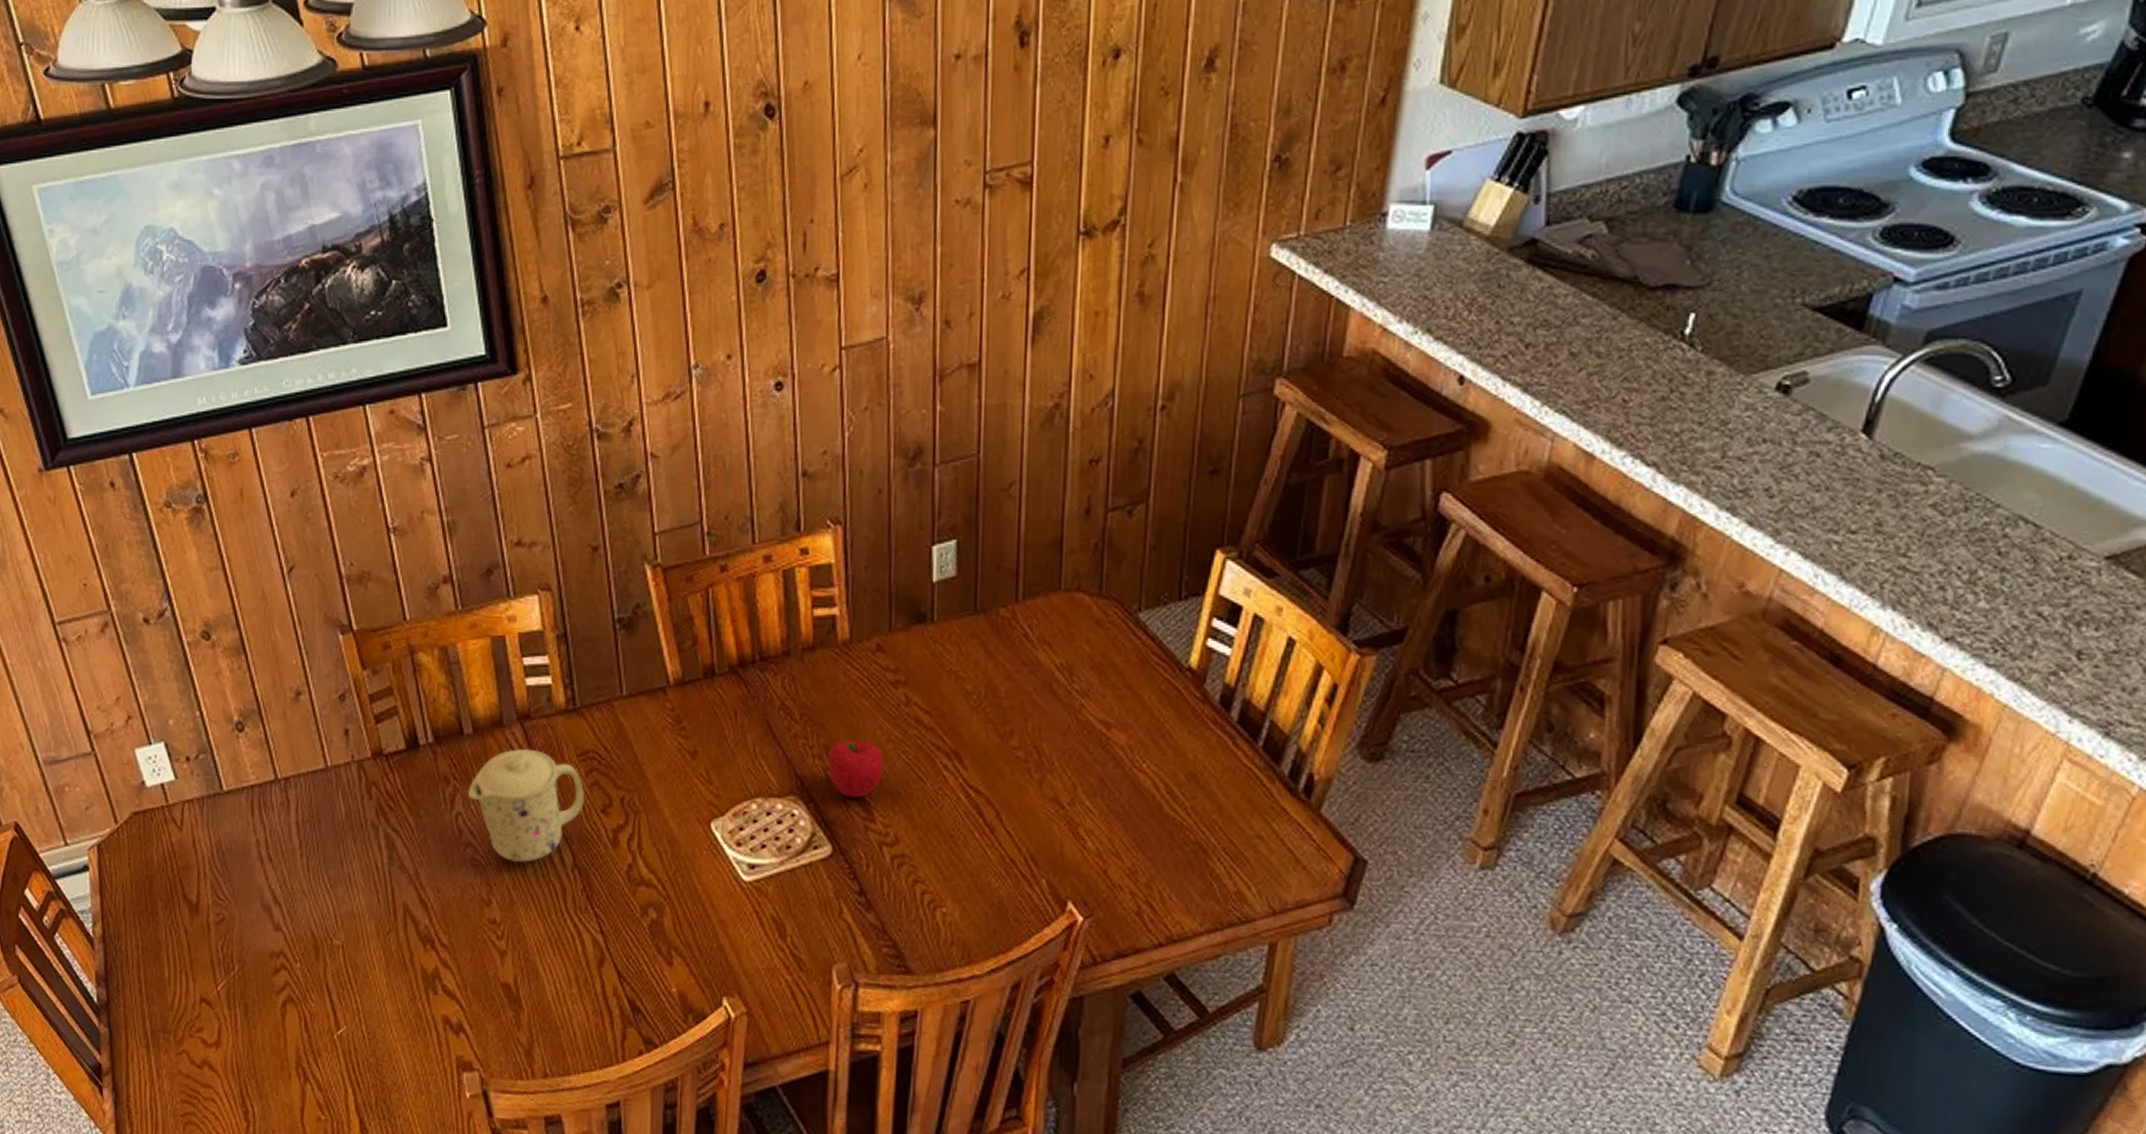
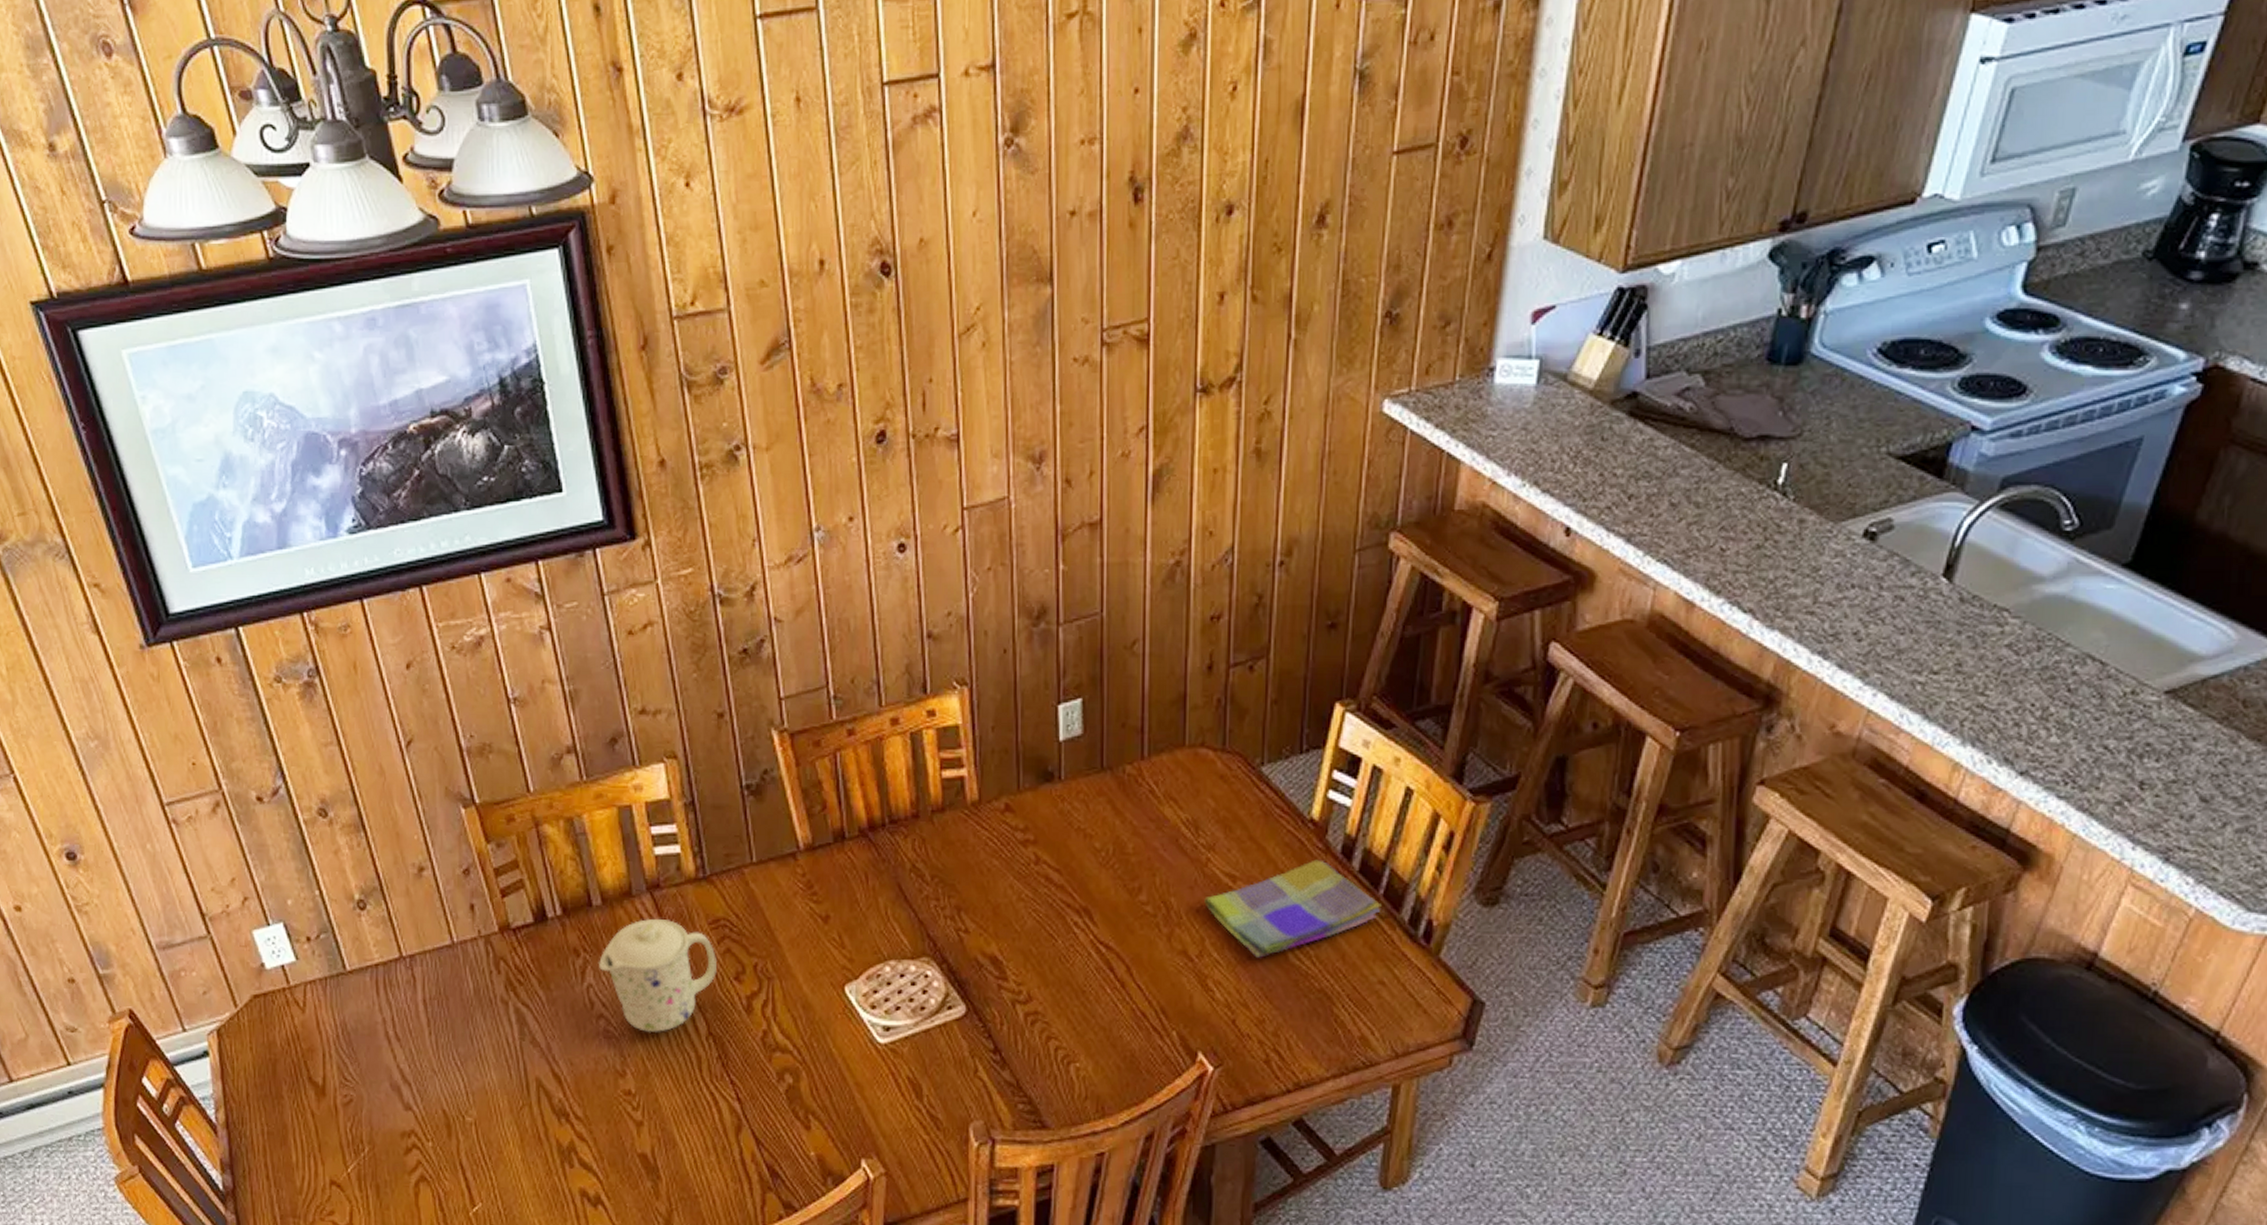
fruit: present [827,739,884,799] -> none [959,899,1015,958]
dish towel: none [1077,708,1261,807] -> present [1204,859,1382,958]

